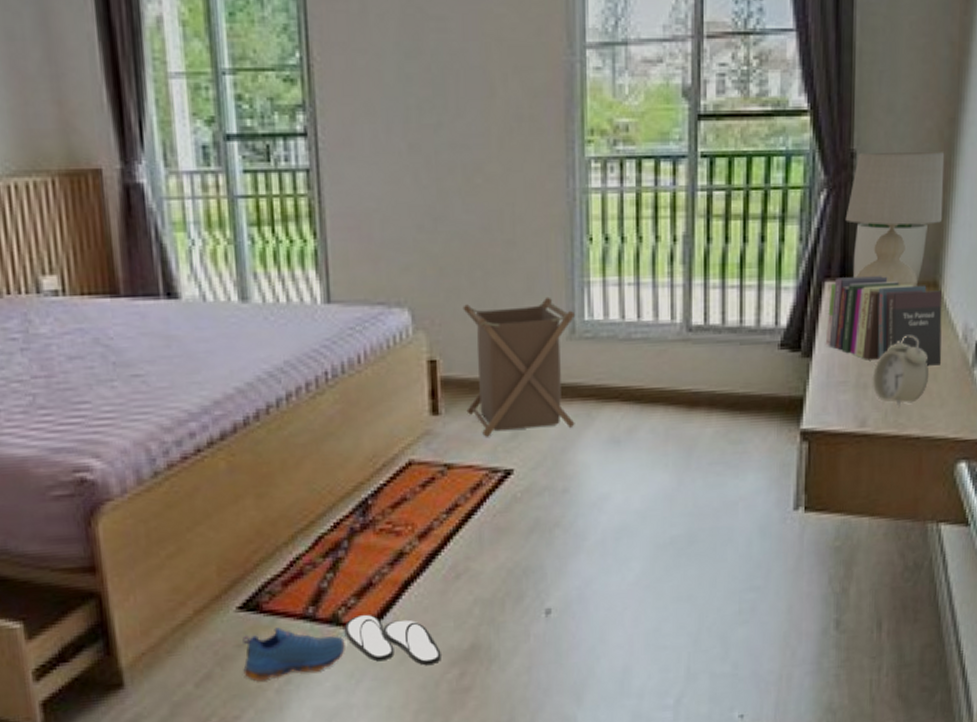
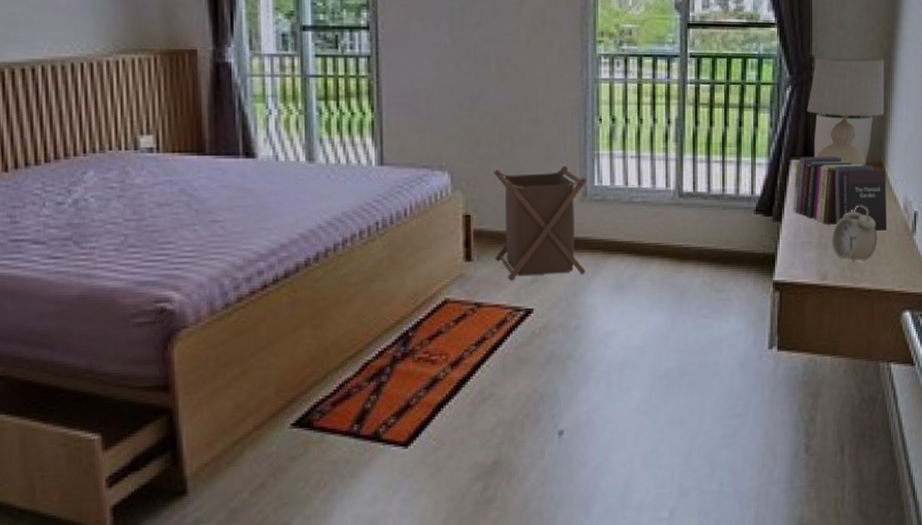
athletic shoe: present [242,627,345,681] -> none [294,442,384,491]
slippers: present [344,614,441,665] -> none [384,432,468,478]

